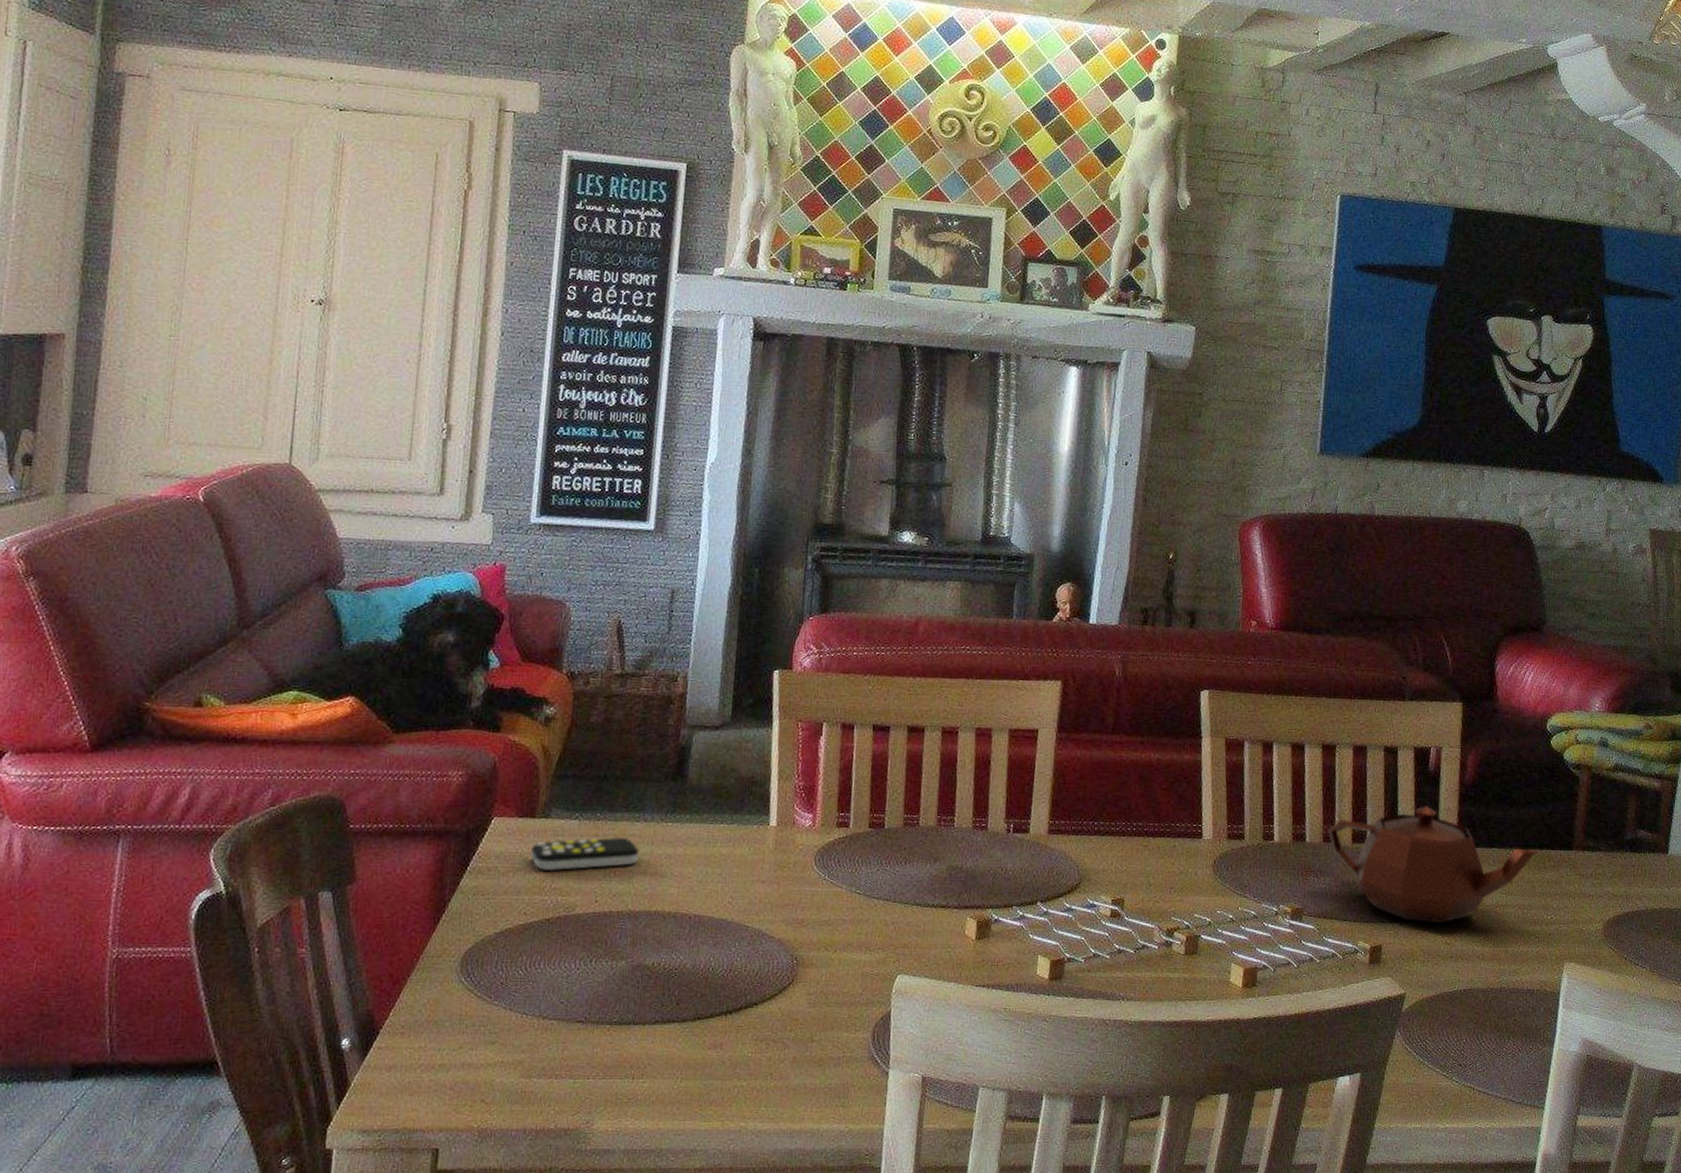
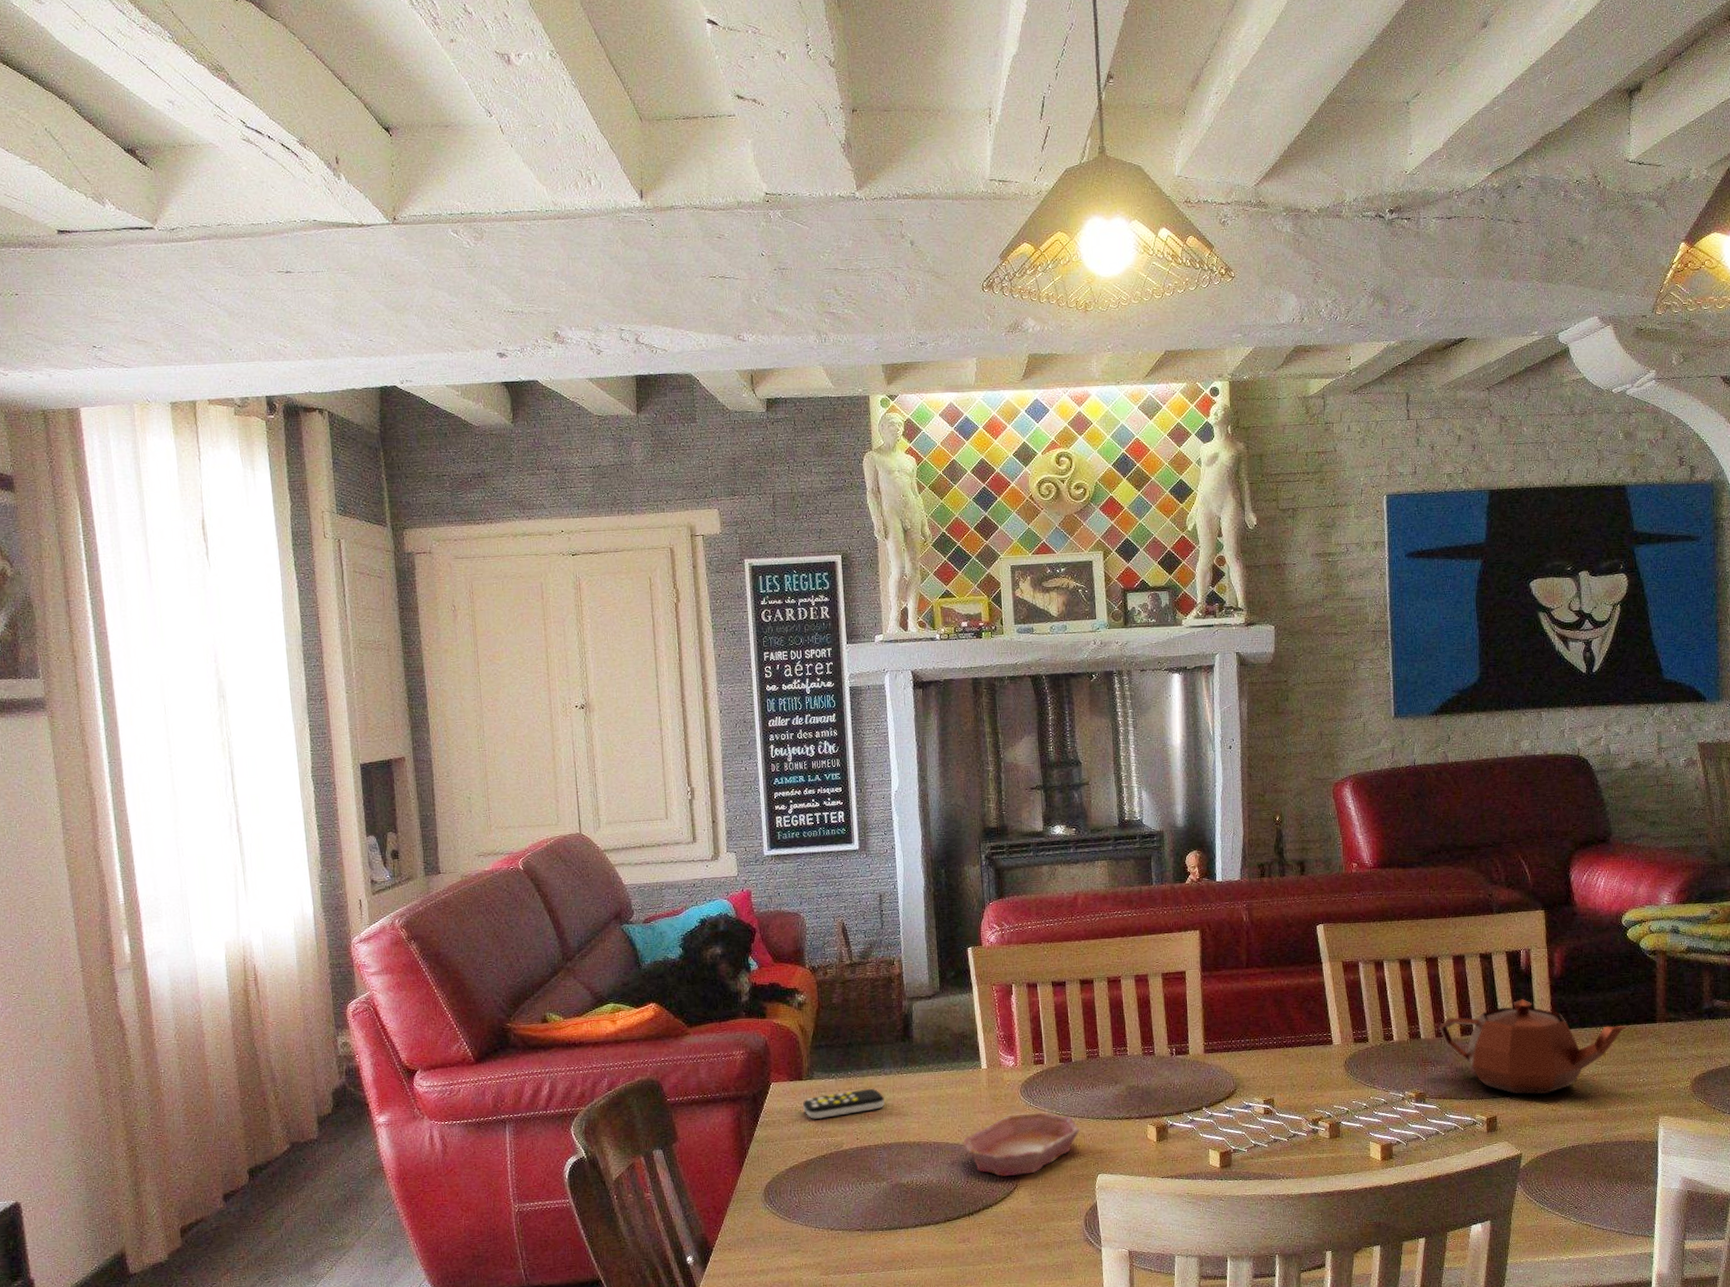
bowl: none [732,888,883,967] -> present [963,1112,1080,1176]

